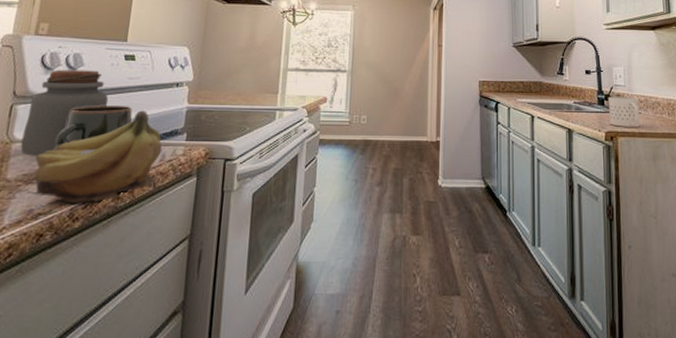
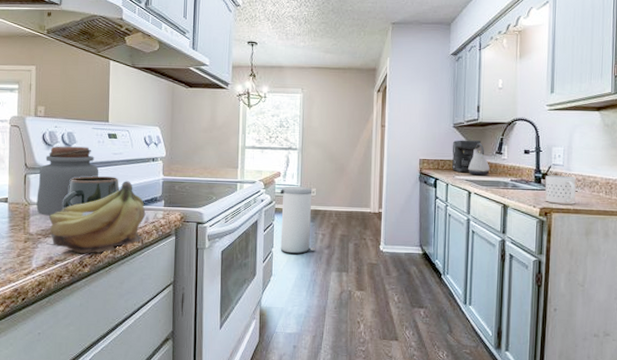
pedal bin: none [323,113,366,195] -> present [280,186,316,255]
coffee maker: none [512,60,541,95] -> present [452,140,481,173]
kettle: none [530,63,552,98] -> present [468,143,490,176]

